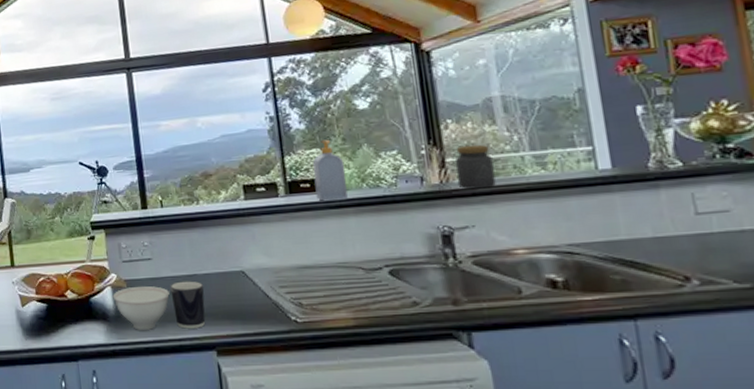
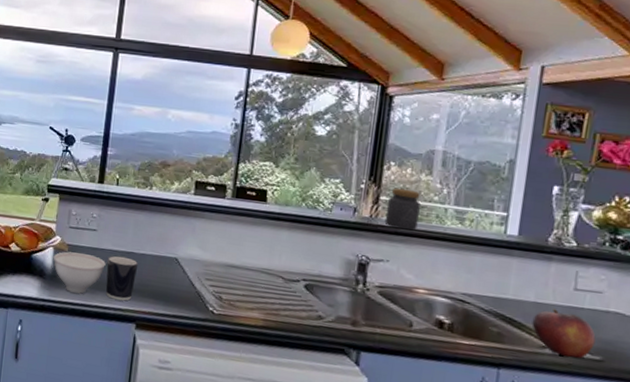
soap bottle: present [312,139,348,202] -> none [258,155,292,215]
fruit: none [657,240,740,292] -> present [531,309,596,359]

